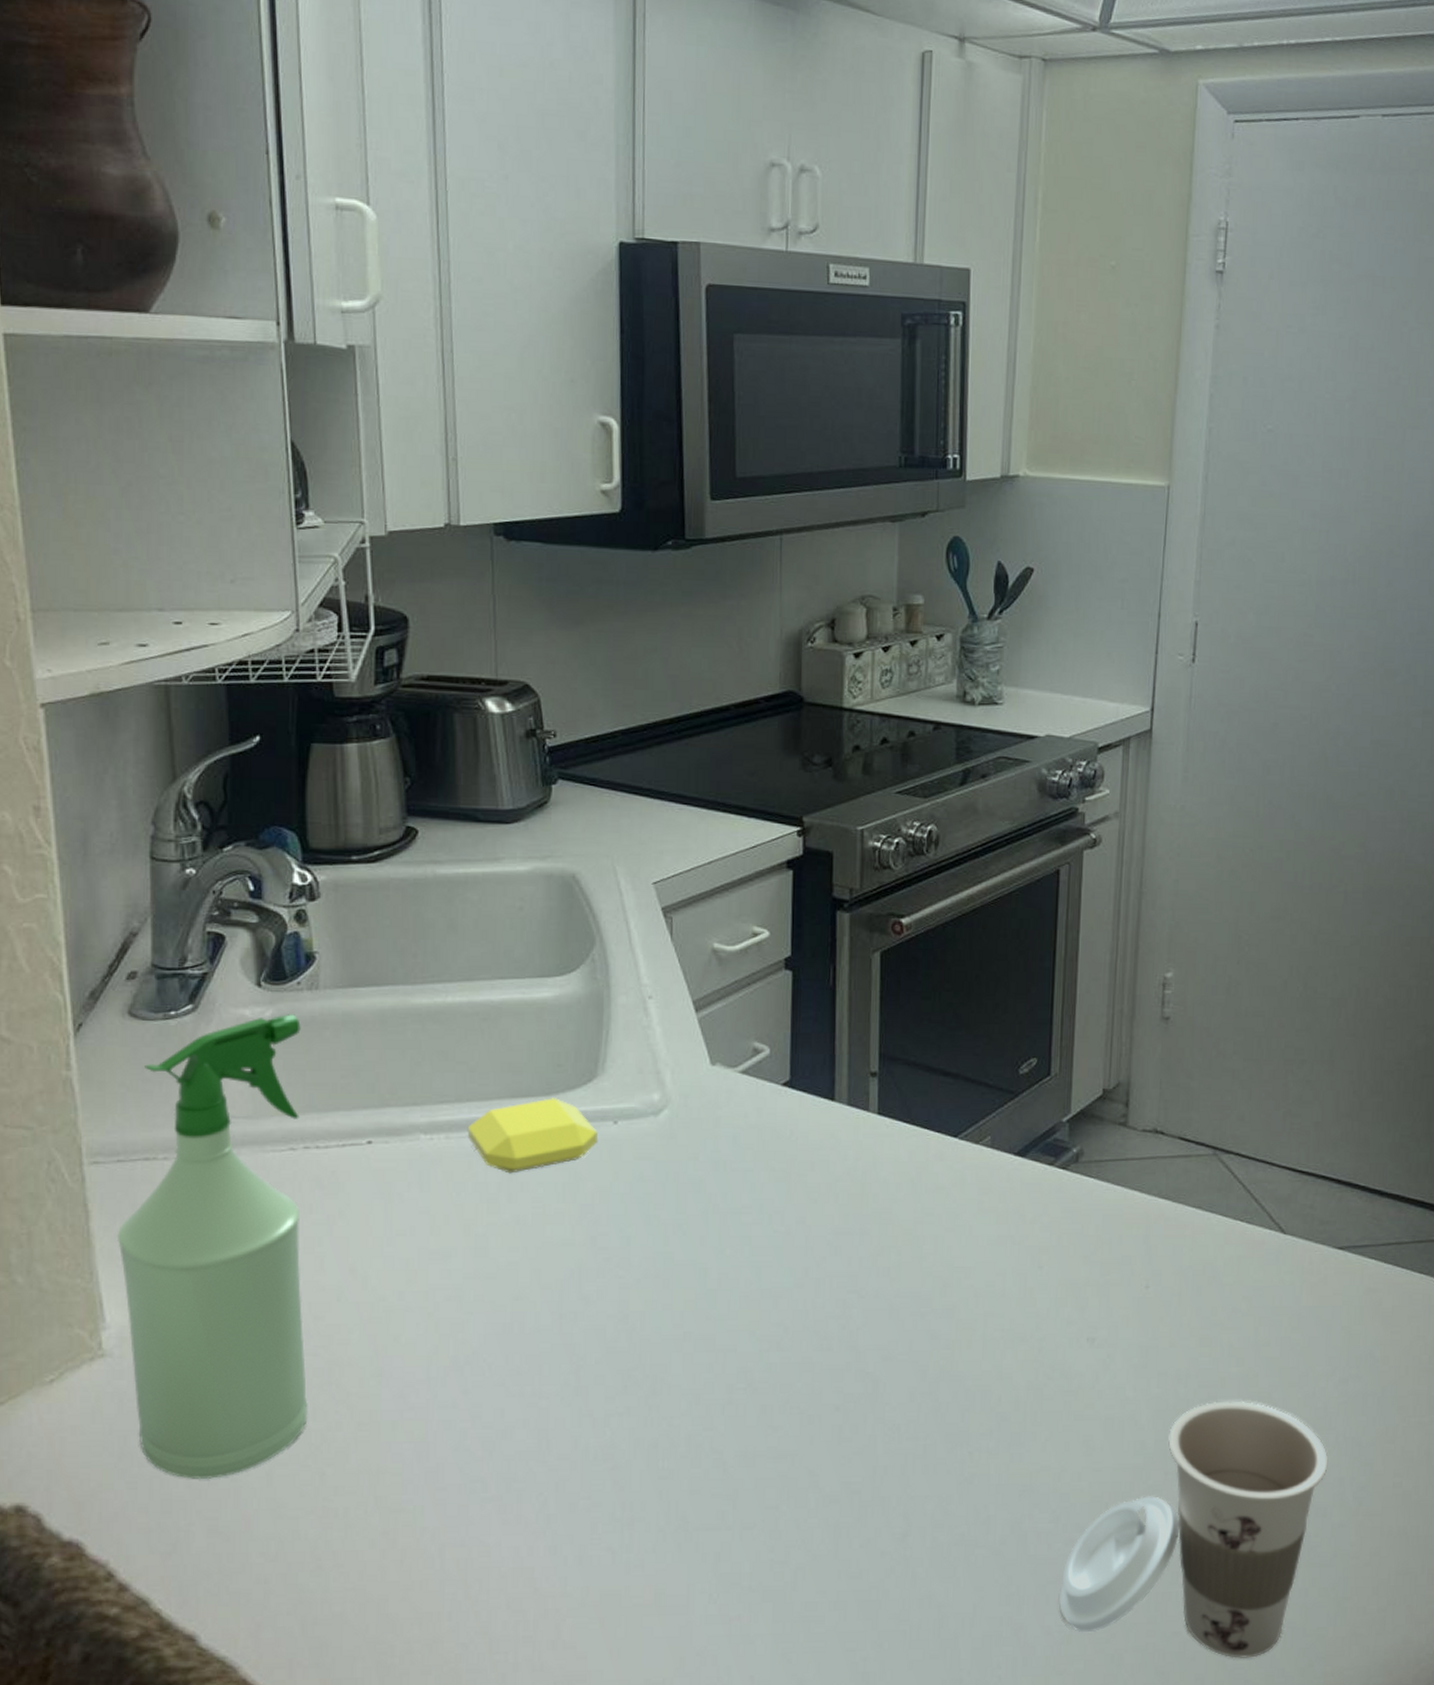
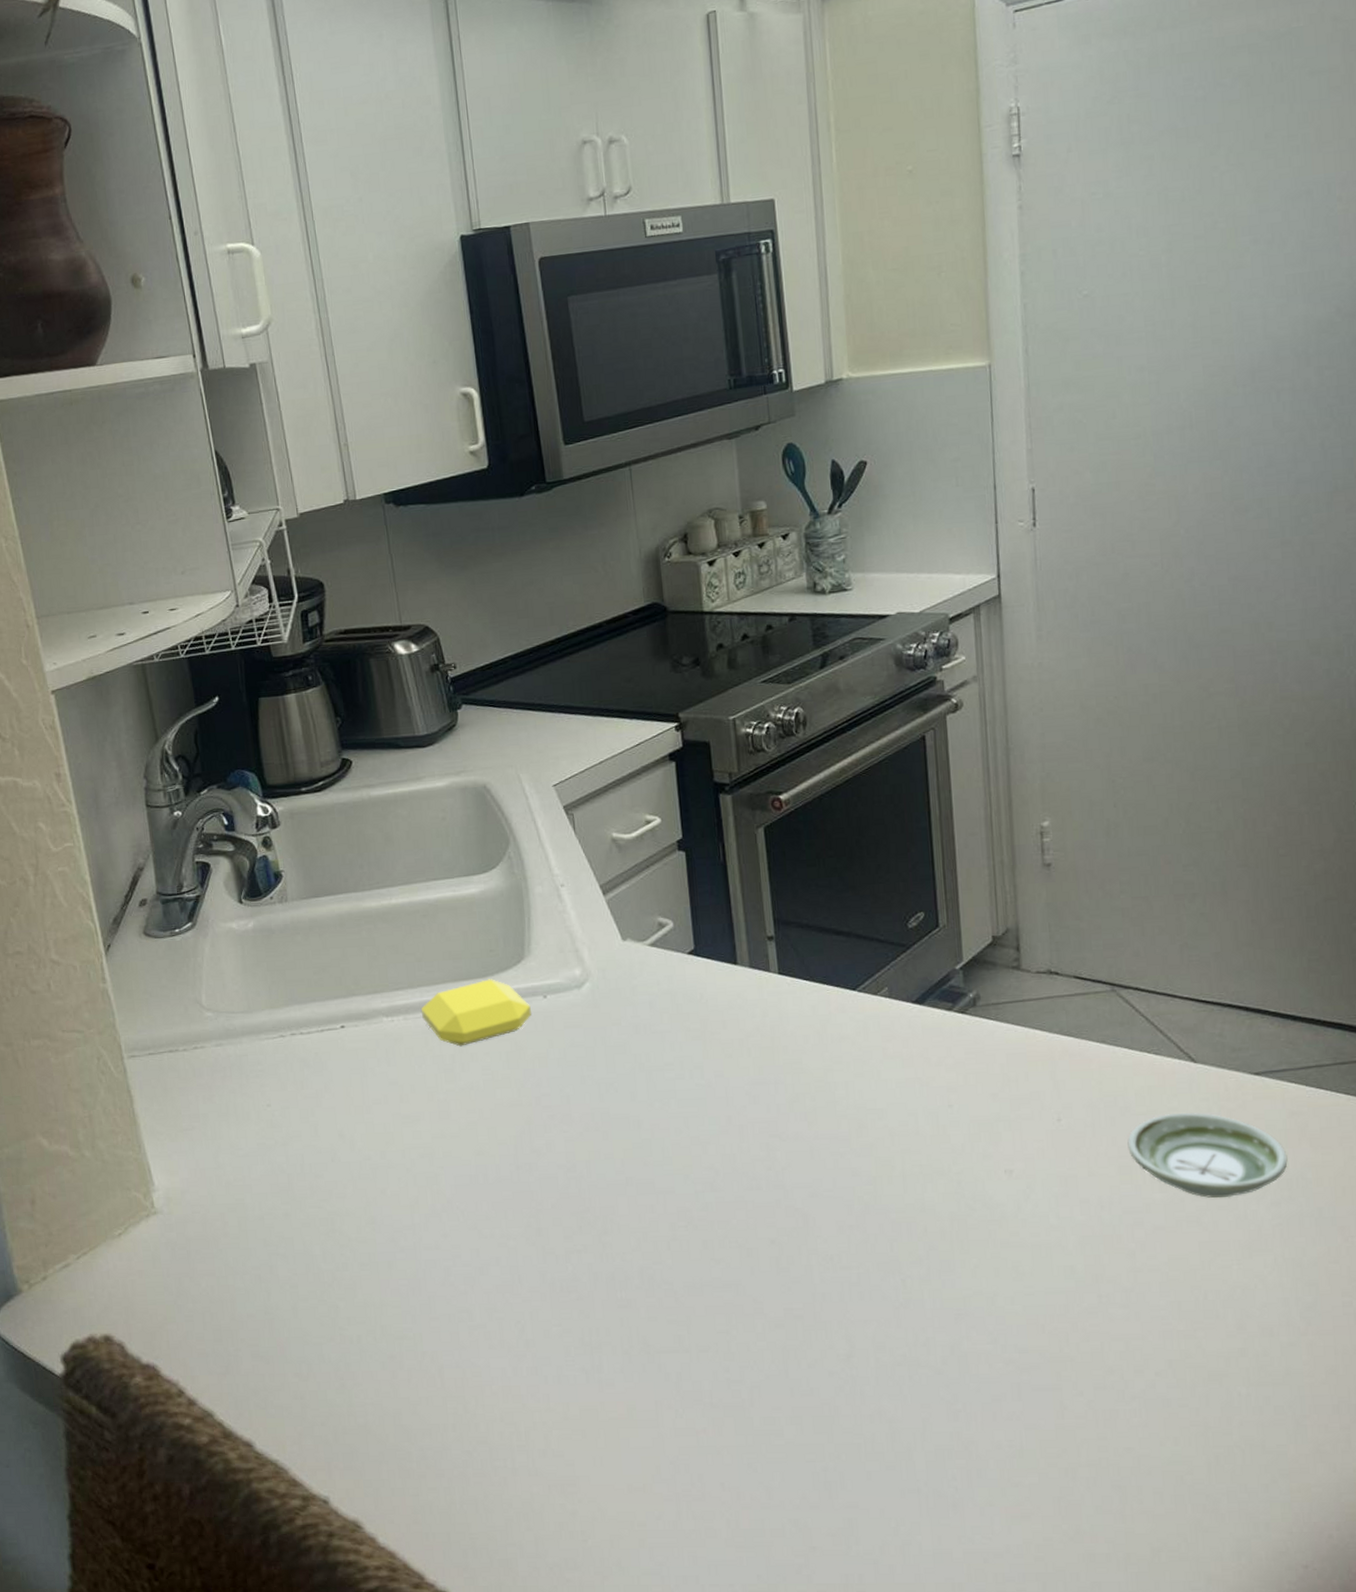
spray bottle: present [116,1014,308,1479] -> none [155,924,320,1313]
cup: present [1059,1400,1327,1659] -> none [1005,1225,1269,1474]
saucer: none [1211,1285,1360,1374] -> present [1127,1112,1288,1199]

